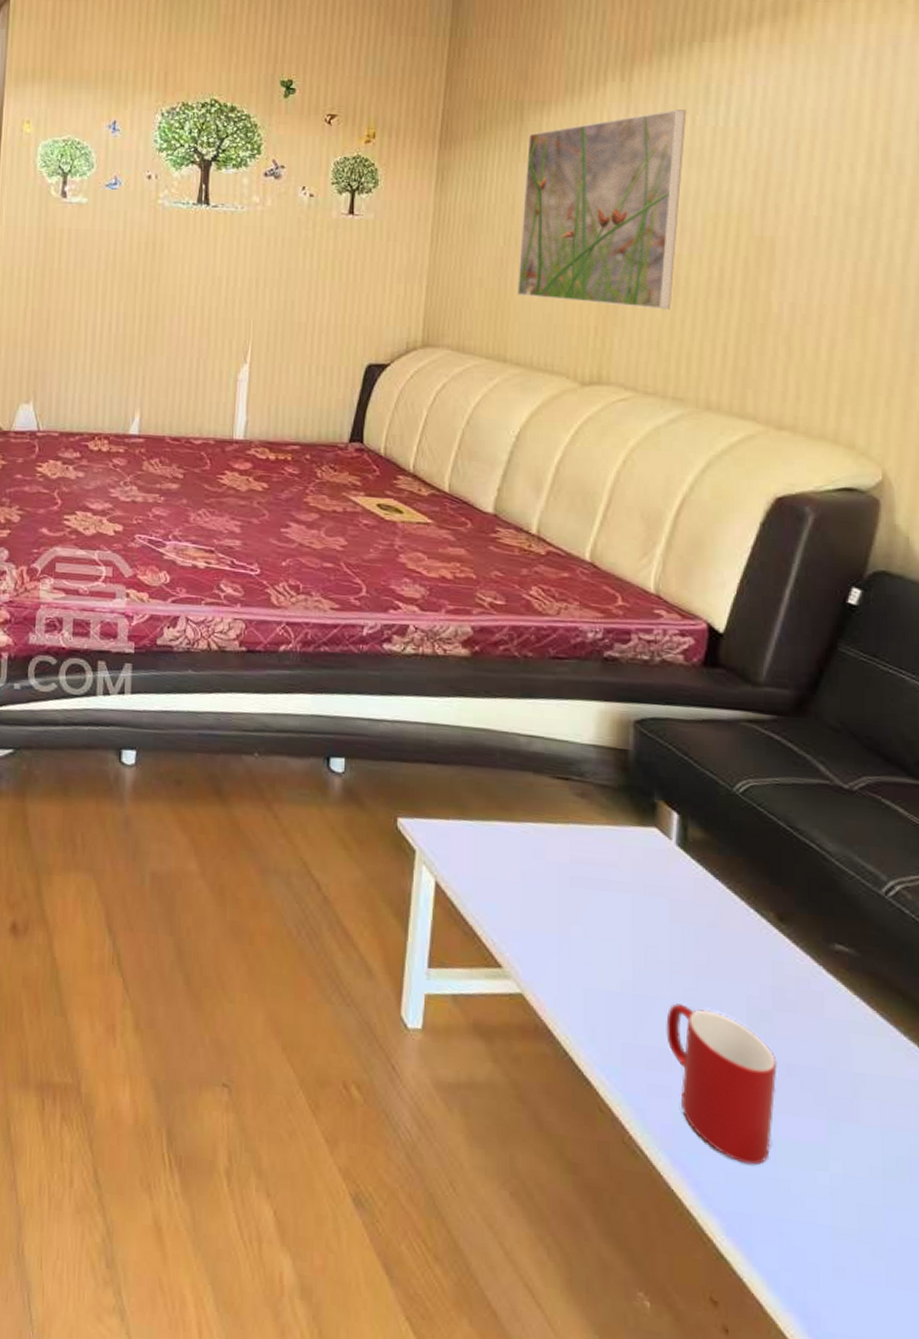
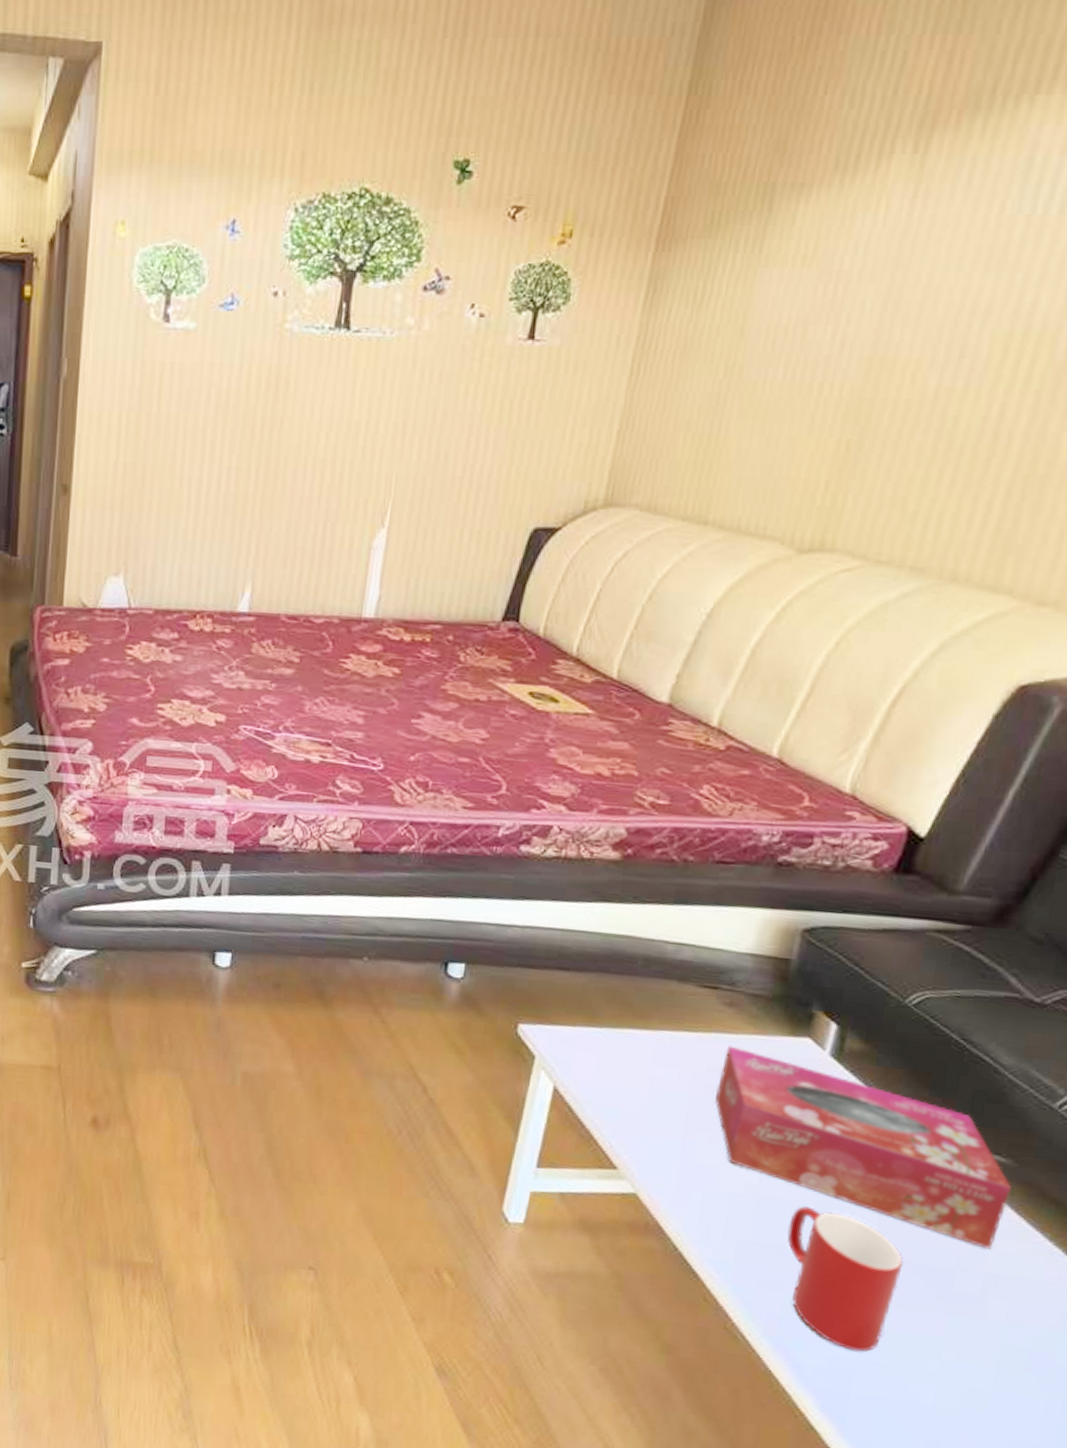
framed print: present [516,109,687,310] -> none [731,192,996,459]
tissue box: none [582,836,859,1046] -> present [715,1045,1011,1249]

